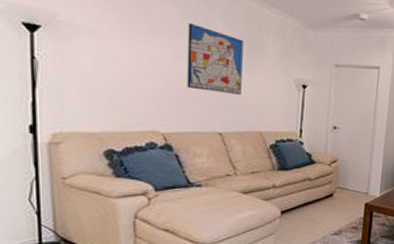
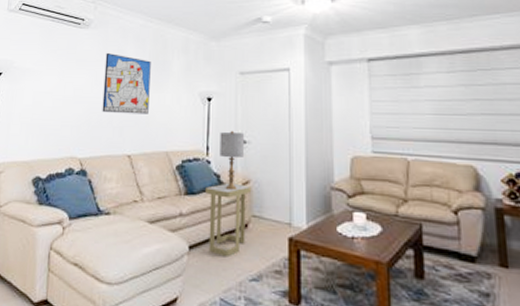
side table: none [297,161,339,219] -> present [205,183,252,257]
lamp: none [312,116,336,168] -> present [219,130,245,191]

